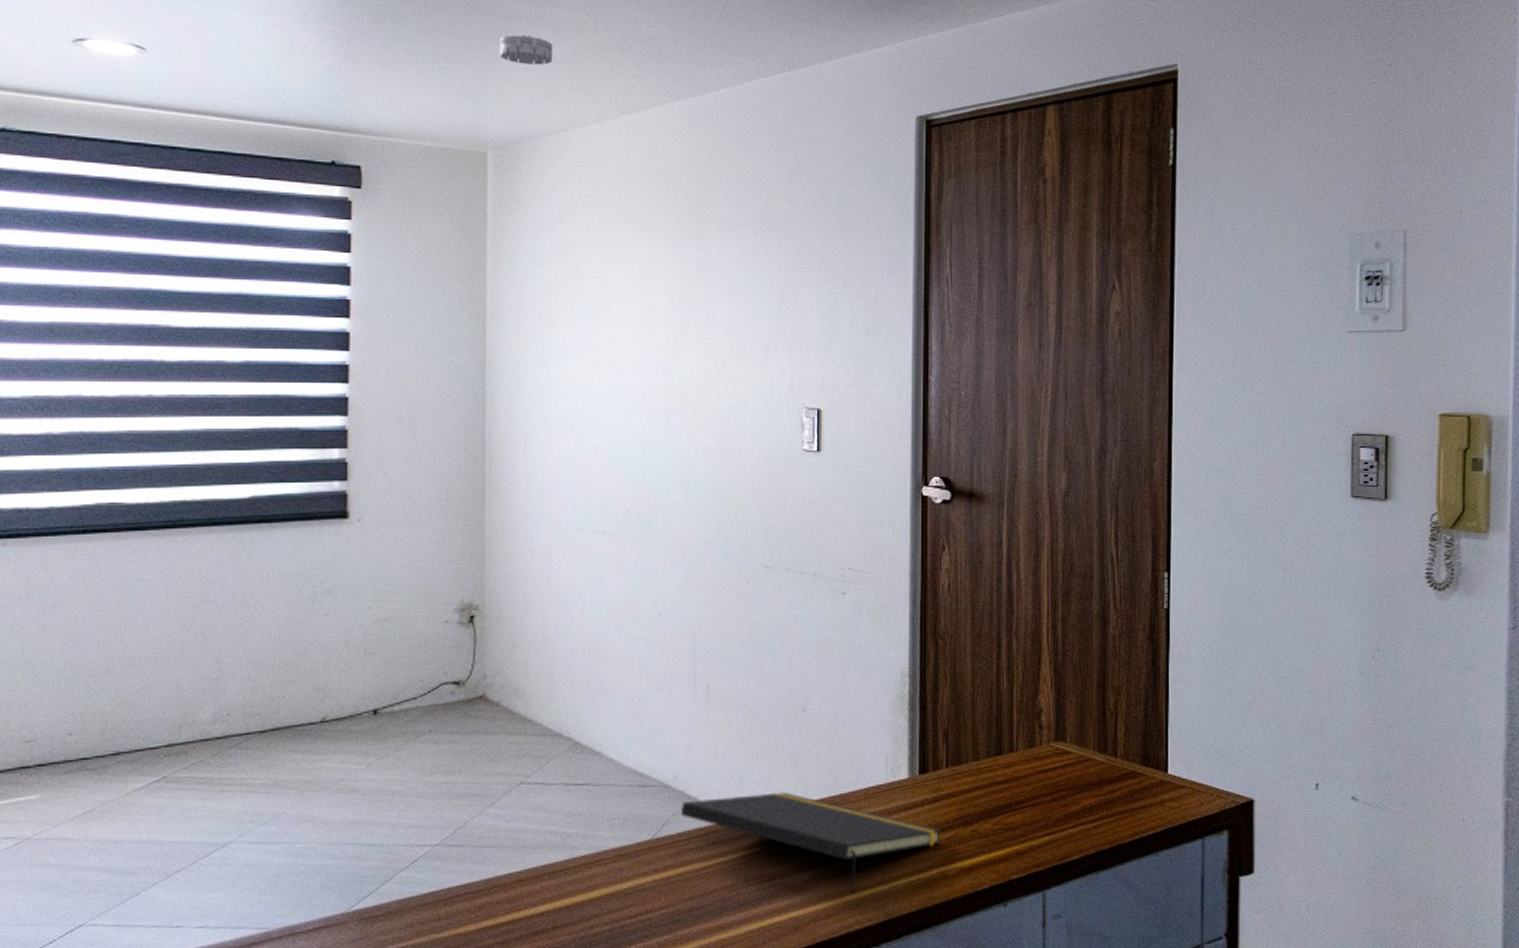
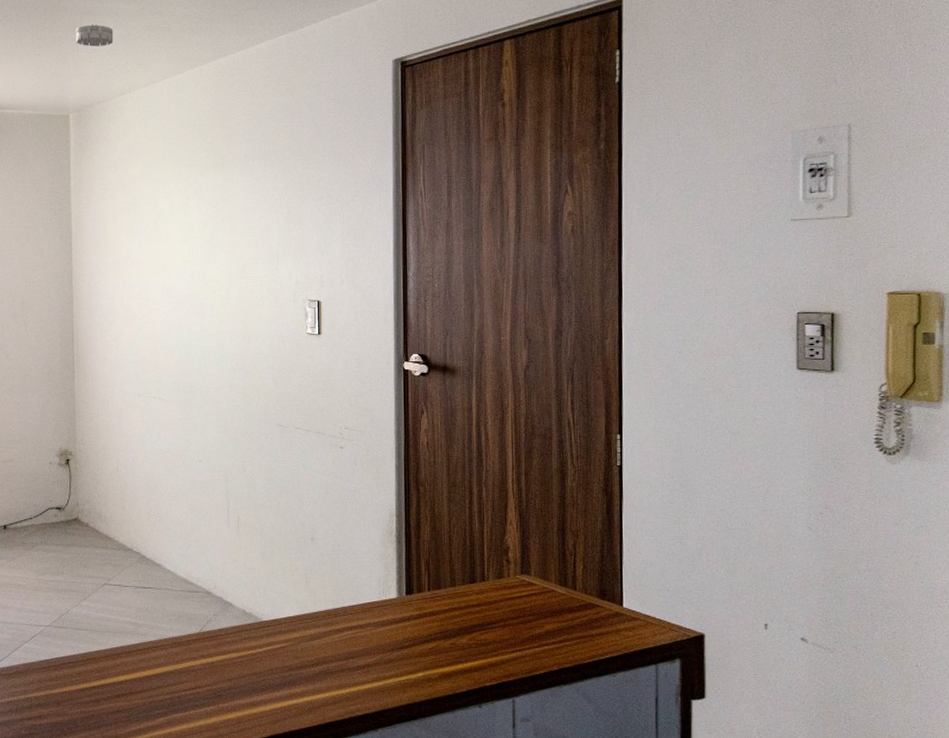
notepad: present [681,792,942,893] -> none [220,602,426,686]

